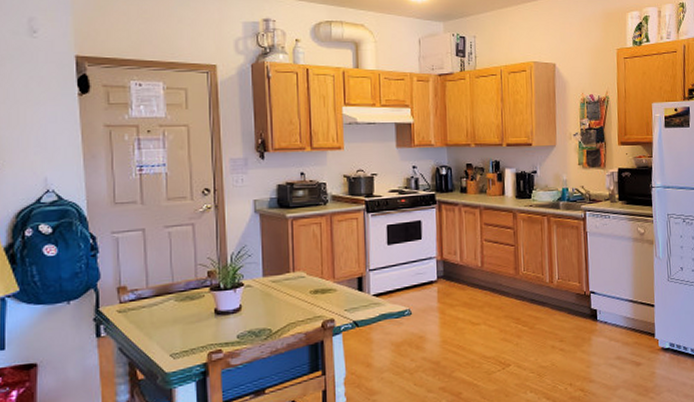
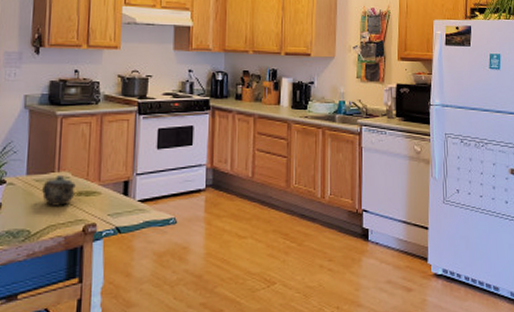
teapot: none [279,274,311,305] -> present [42,174,76,206]

